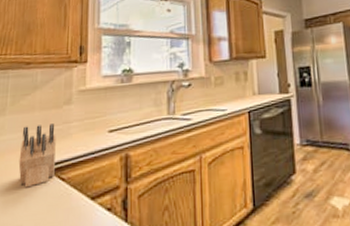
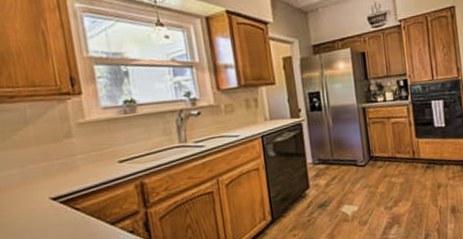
knife block: present [18,124,56,188] -> none [22,157,67,220]

